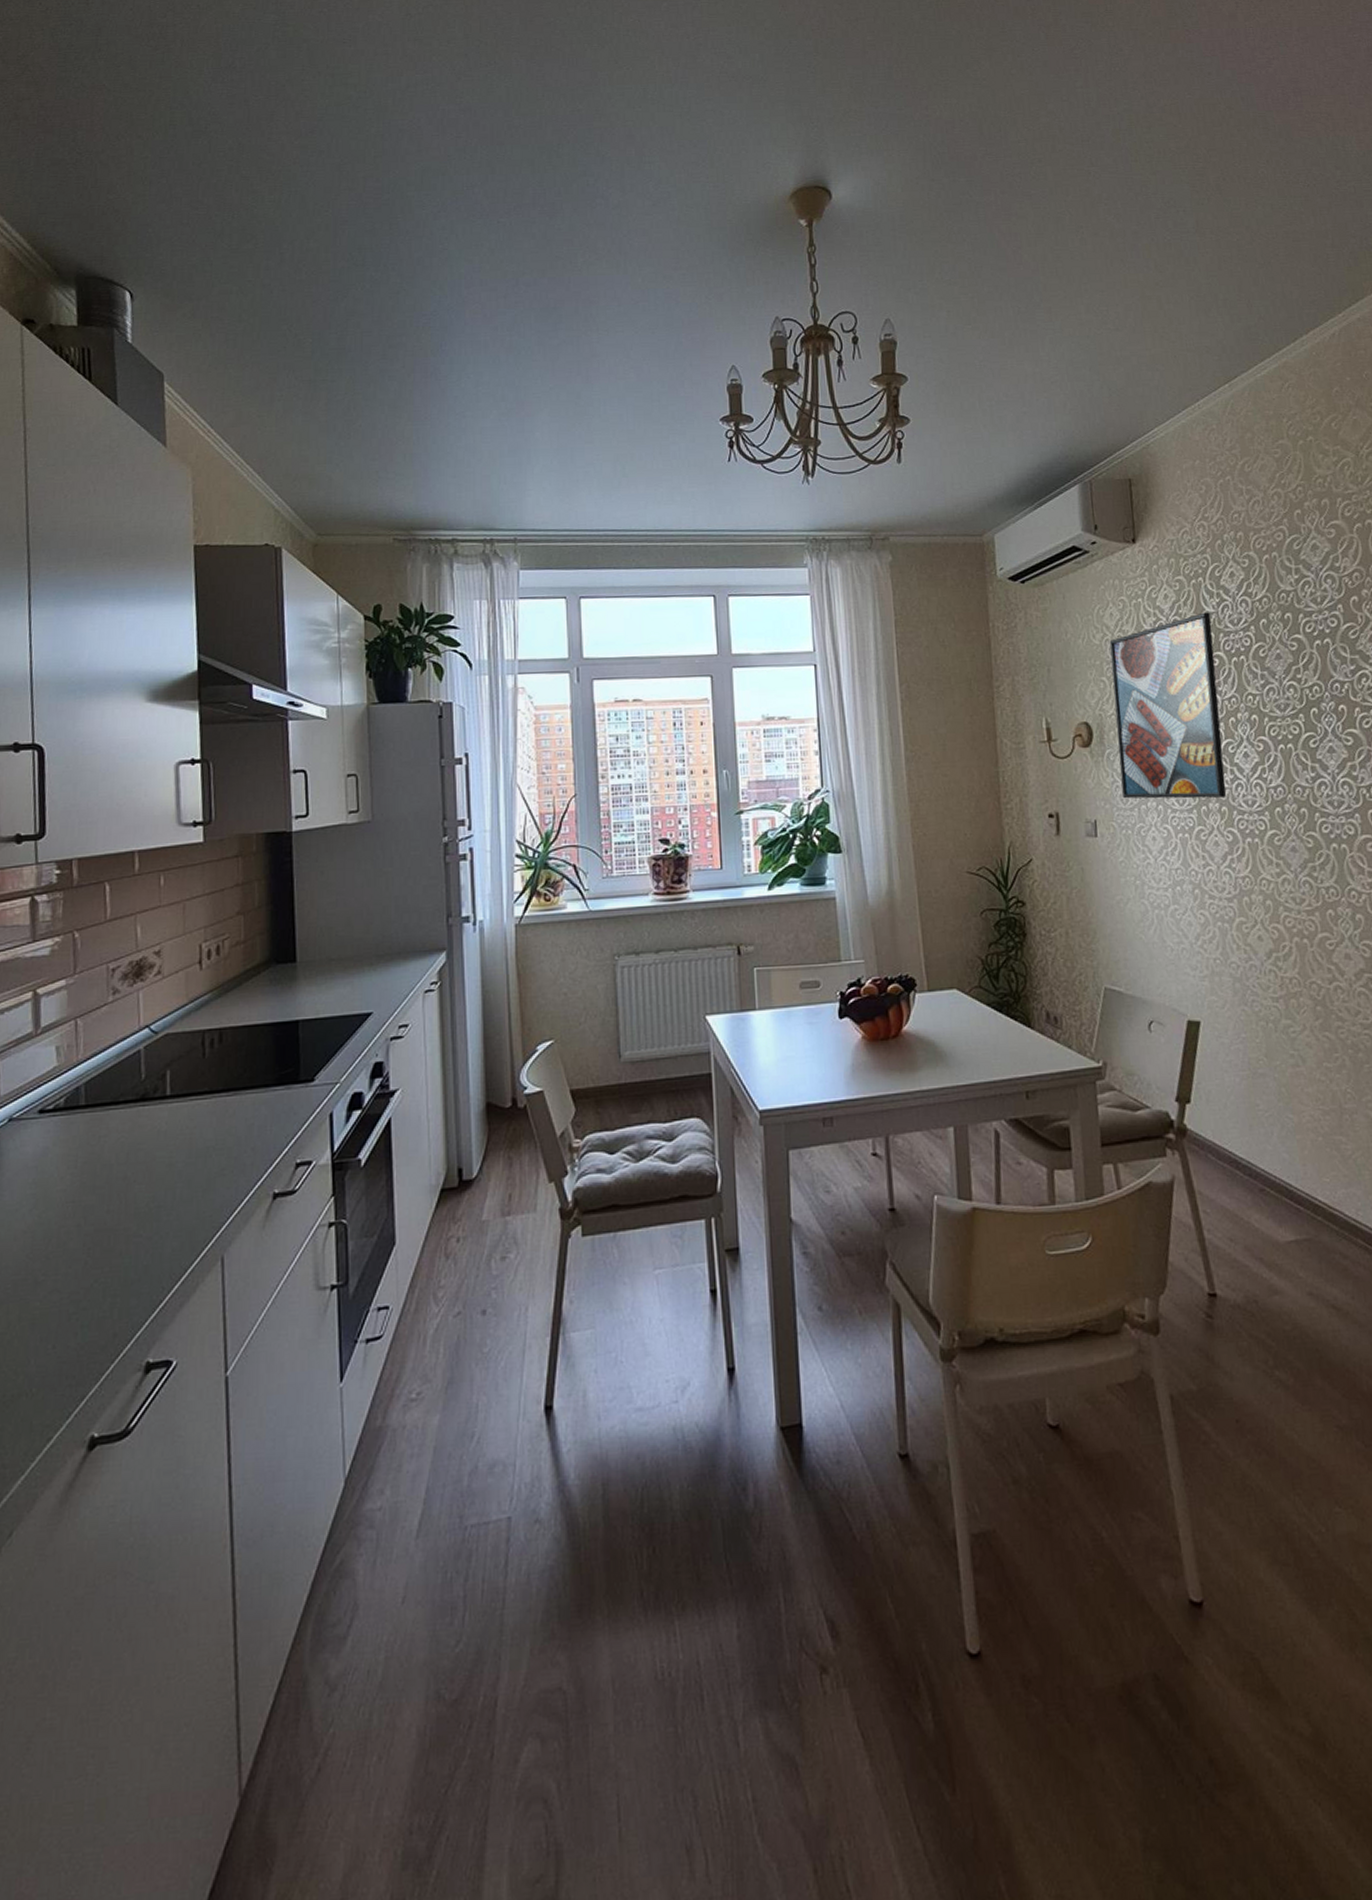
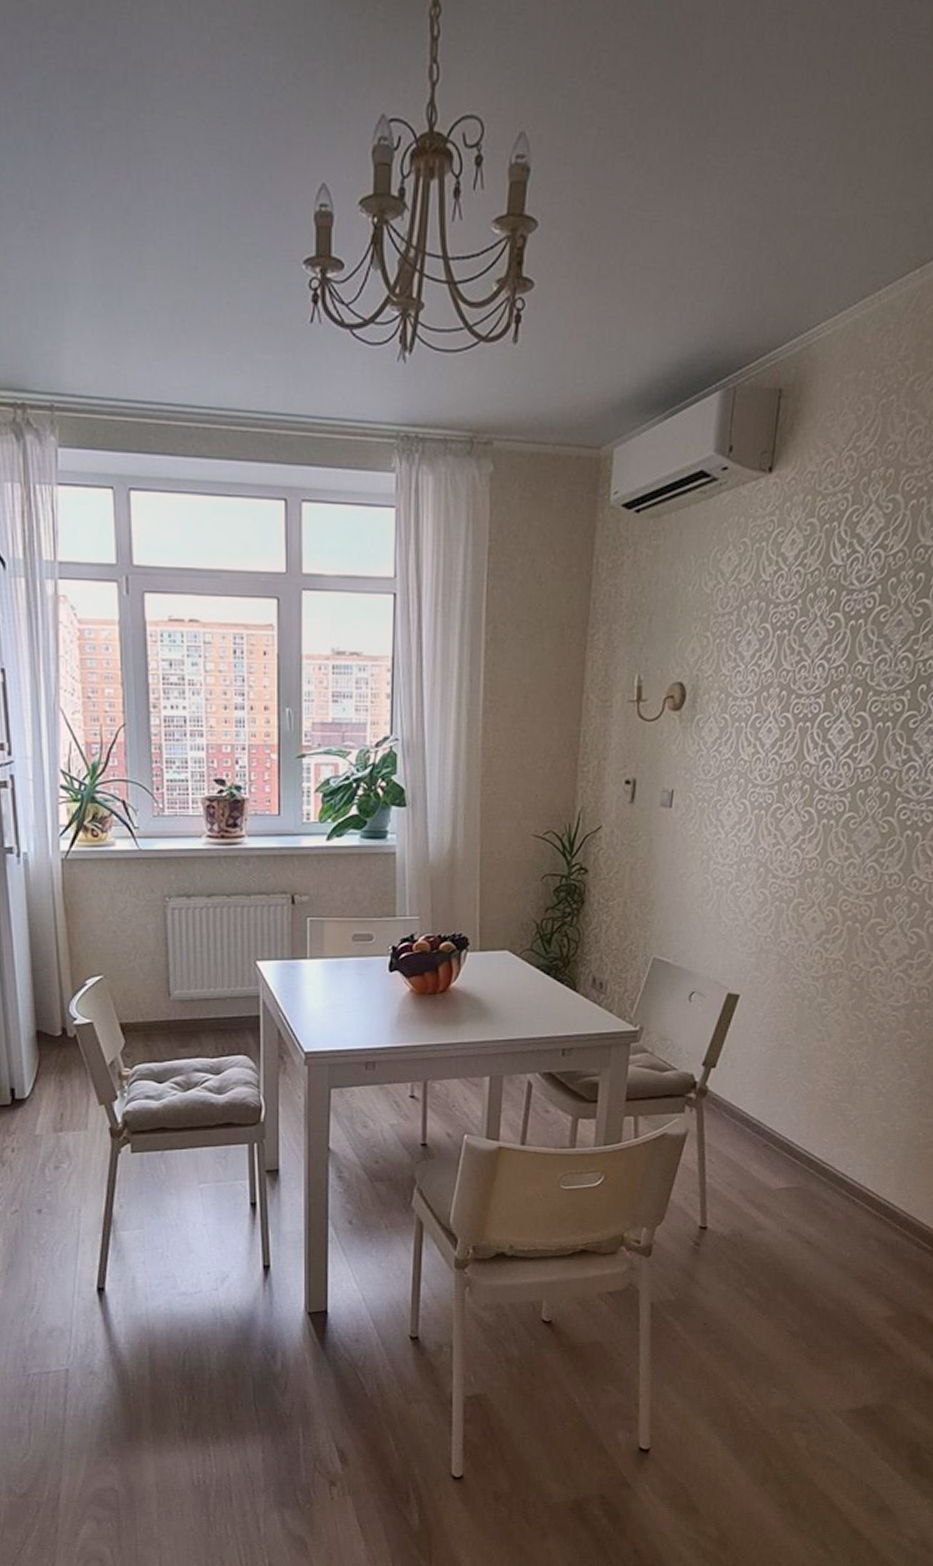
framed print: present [1109,612,1227,799] -> none [705,564,838,776]

